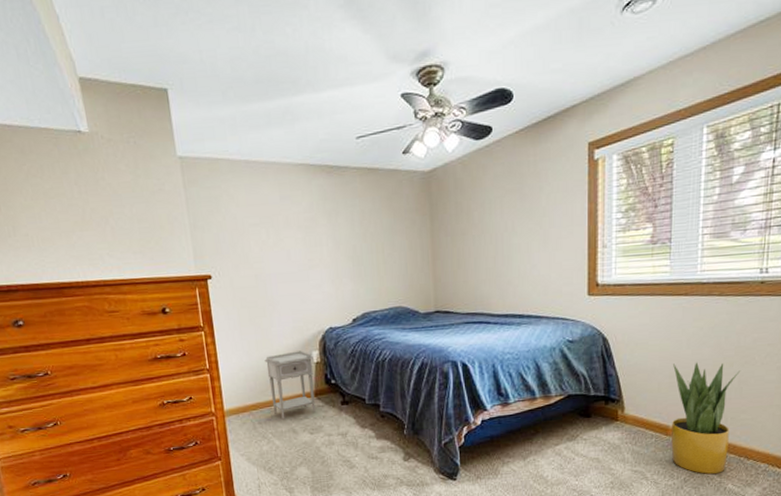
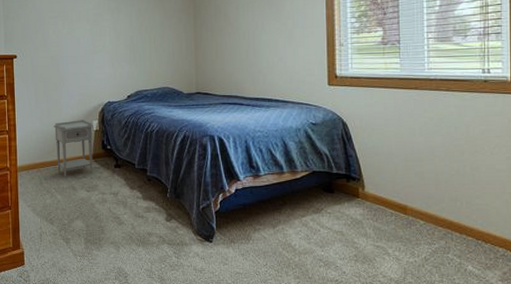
planter: present [671,362,740,475] -> none [408,148,471,255]

